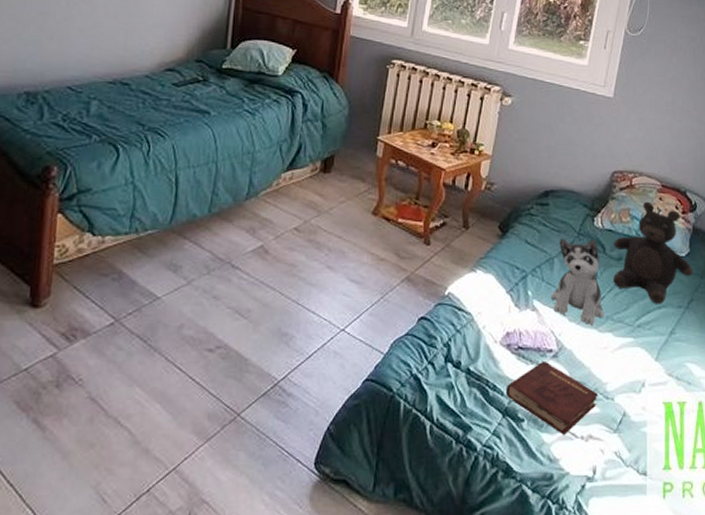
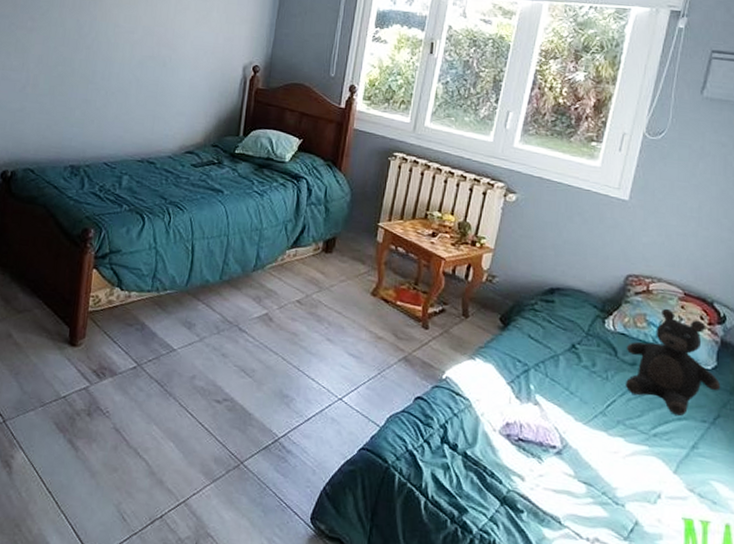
hardback book: present [505,360,599,435] -> none [504,455,607,533]
plush toy: present [550,238,605,326] -> none [554,336,615,428]

